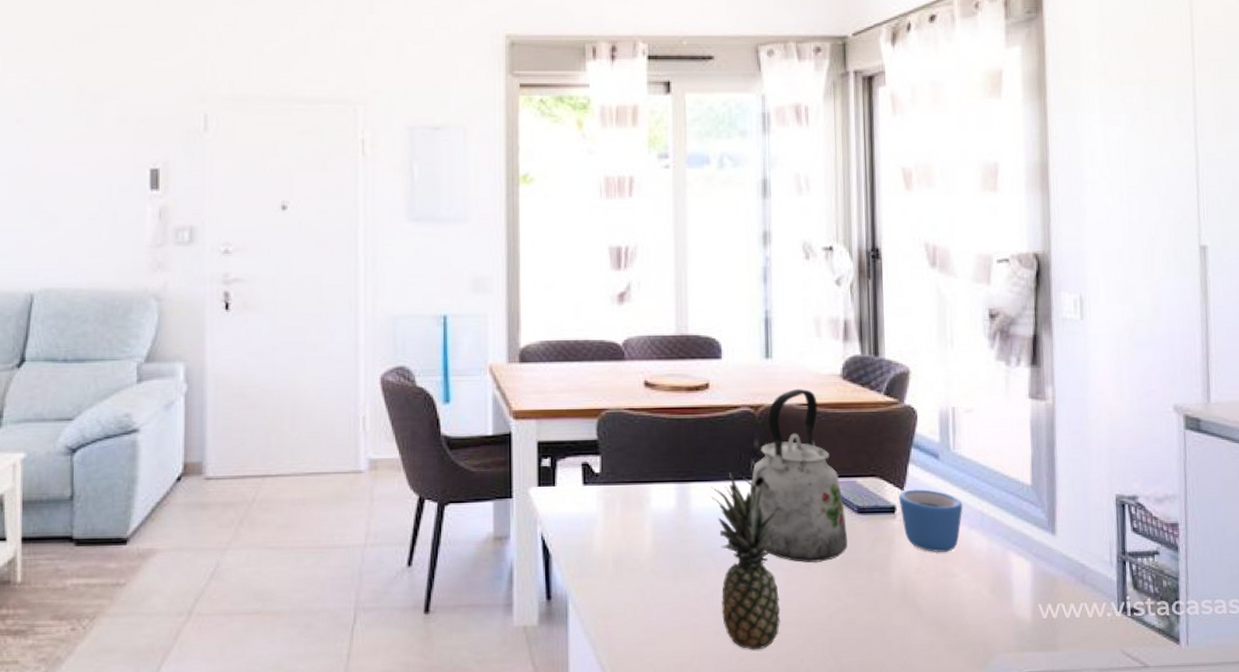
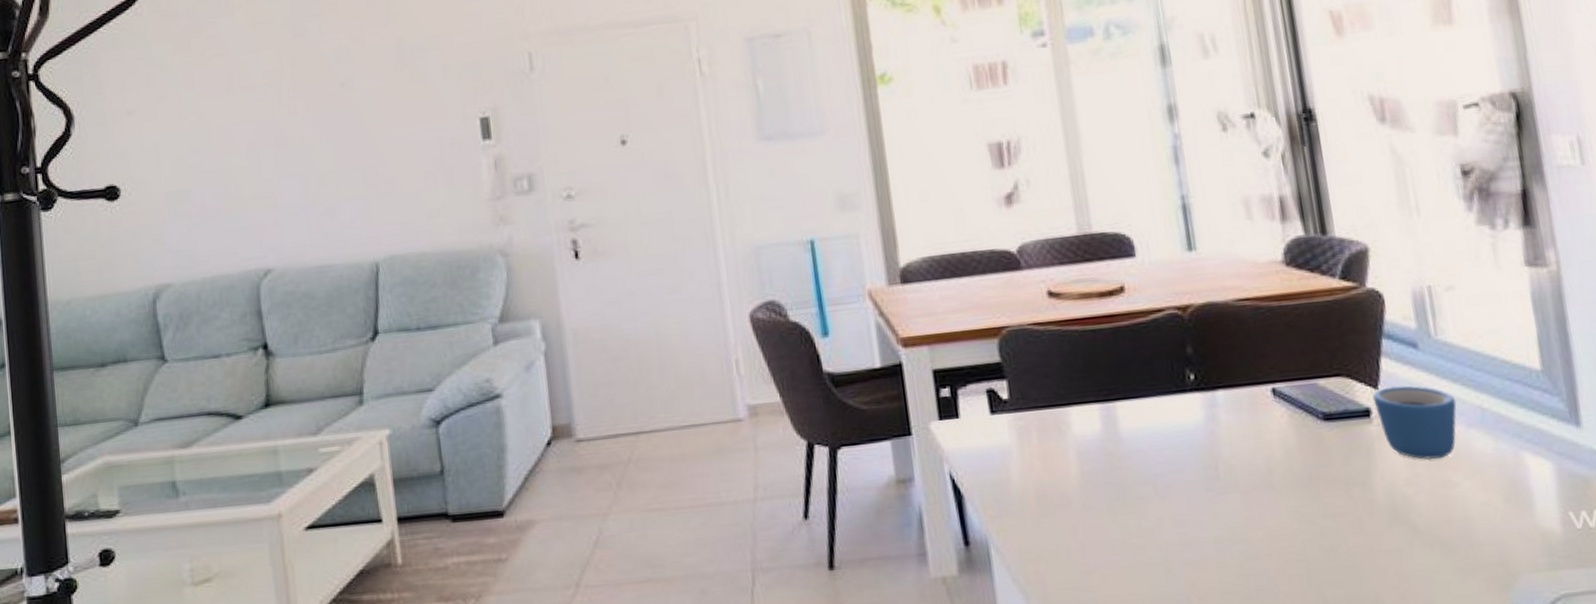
fruit: present [711,472,781,650] -> none [1141,386,1245,588]
kettle: present [750,388,848,563] -> none [1188,281,1316,483]

